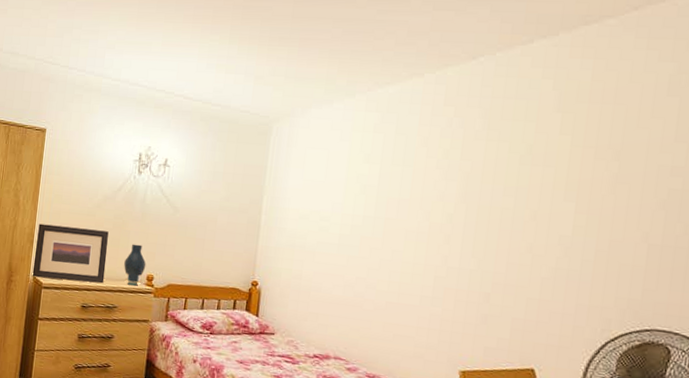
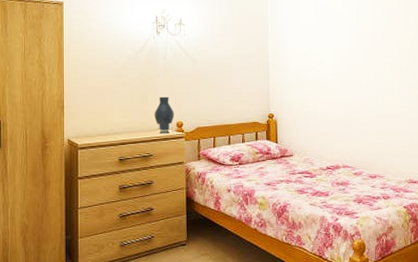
picture frame: present [32,223,109,284] -> none [66,88,138,140]

